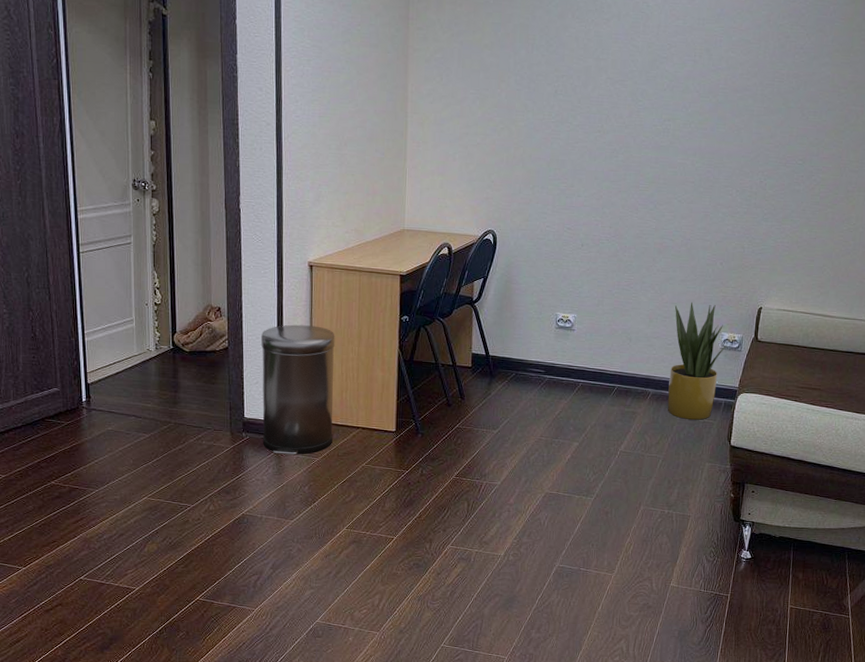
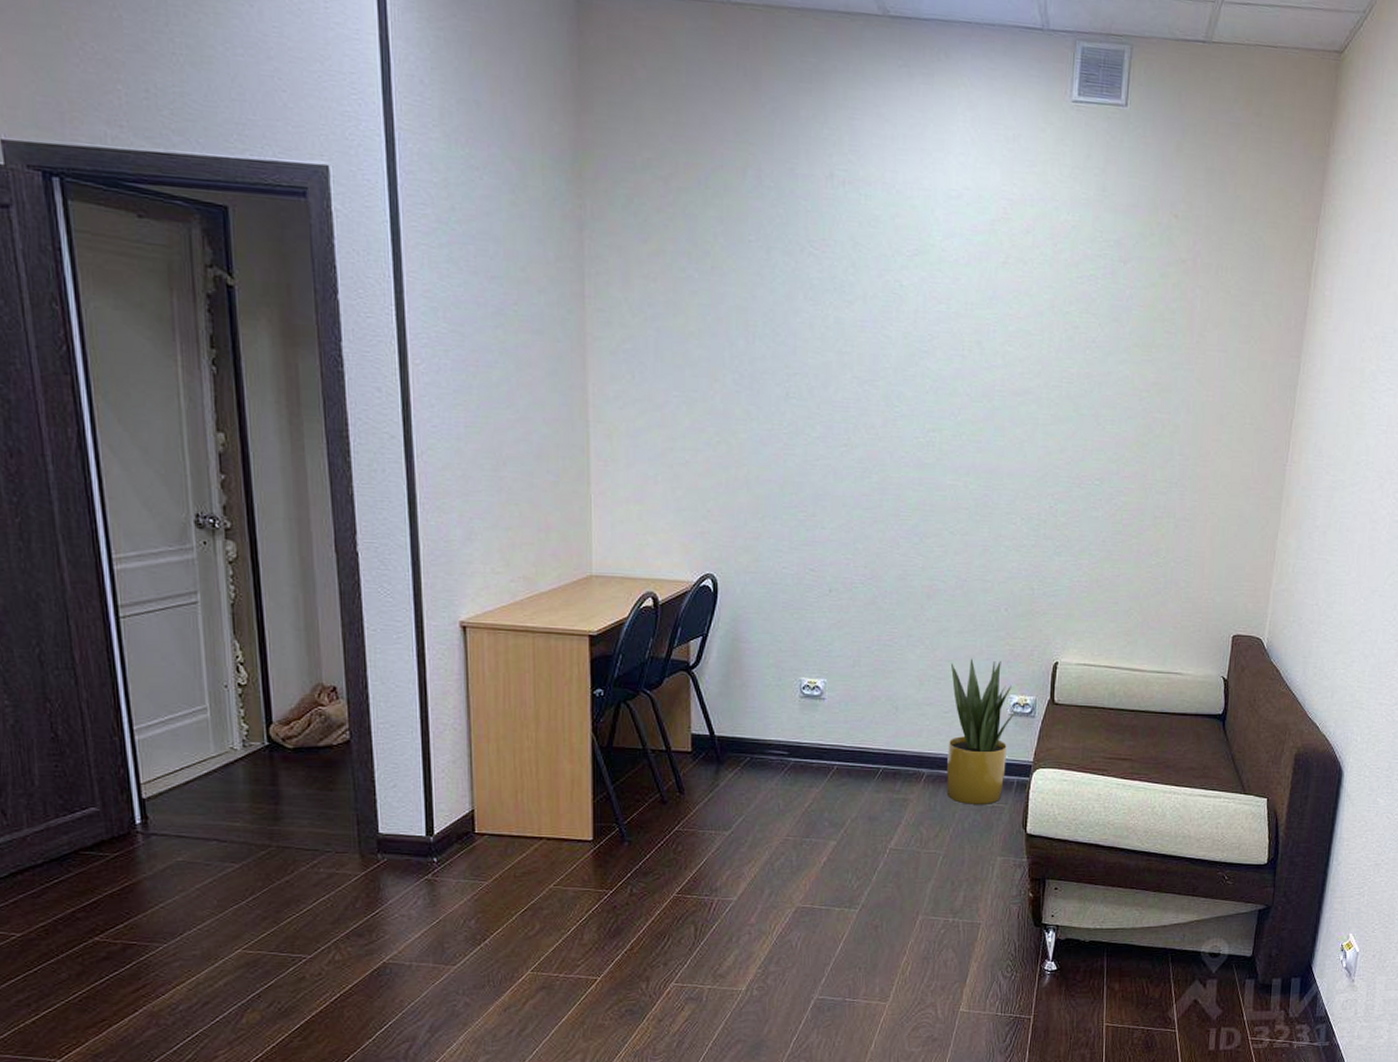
pedal bin: present [261,324,335,456] -> none [398,706,506,881]

